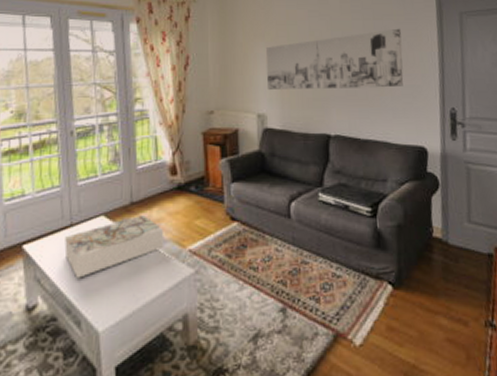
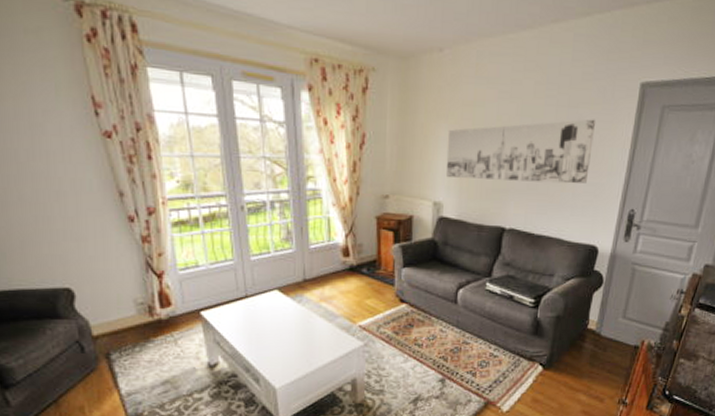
board game: present [64,214,164,279] -> none [241,291,336,344]

